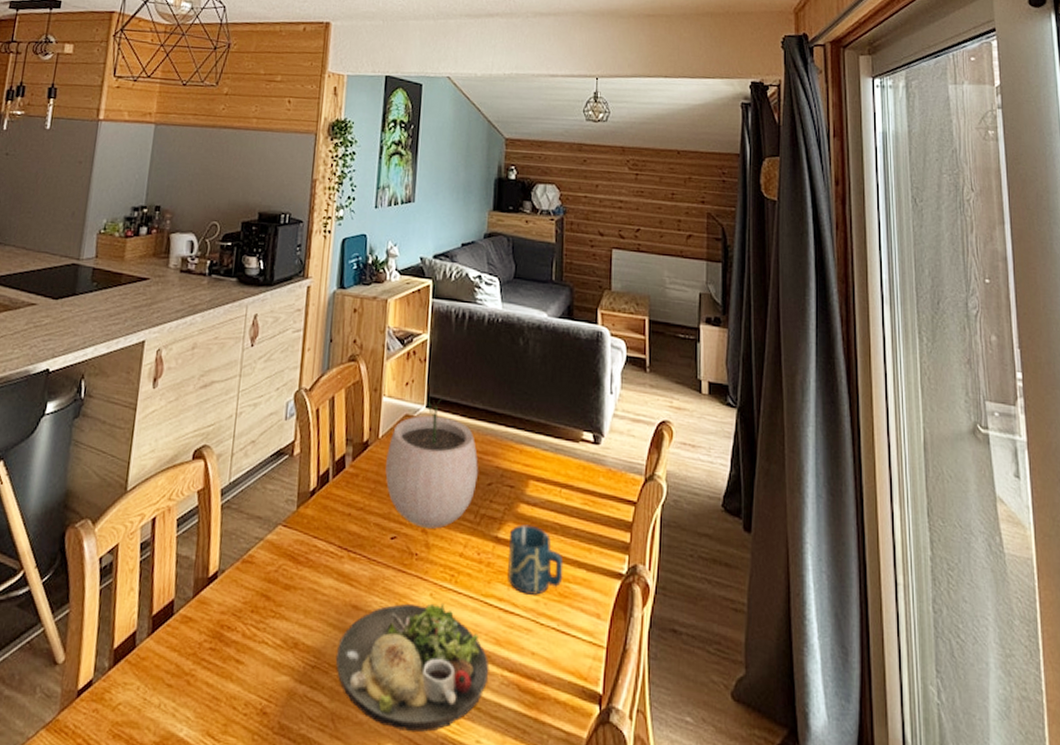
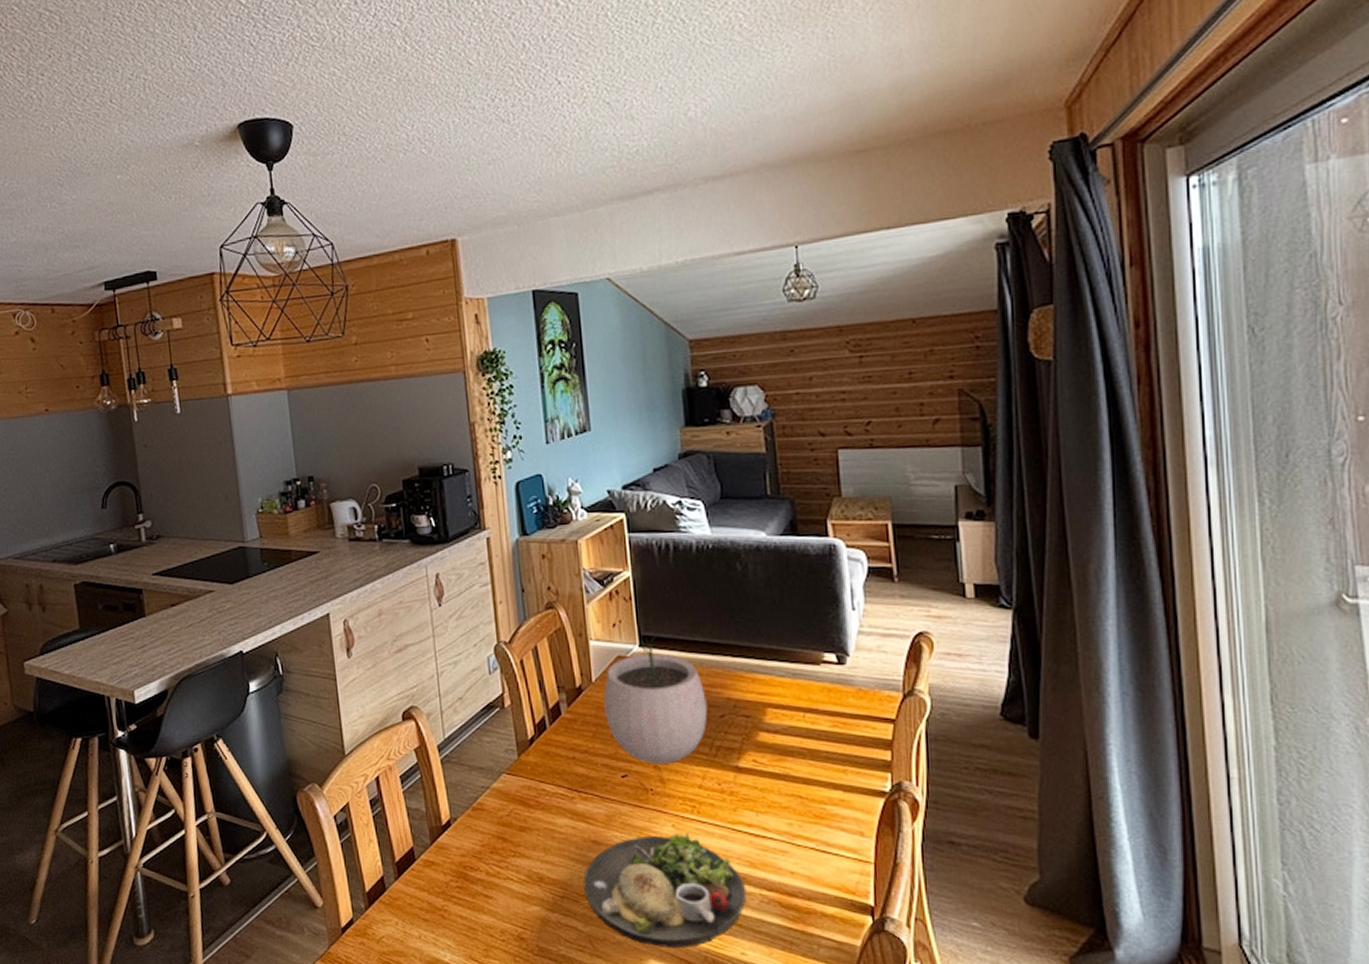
cup: present [507,524,564,595] -> none [752,752,817,819]

